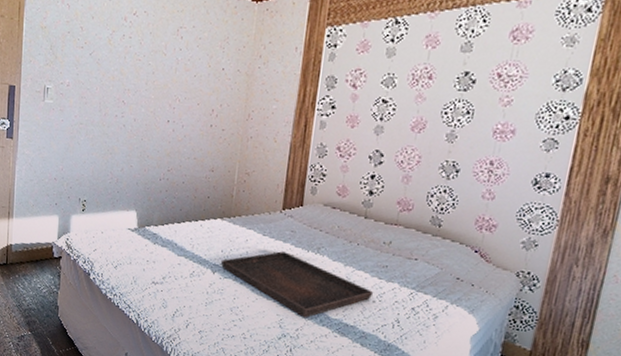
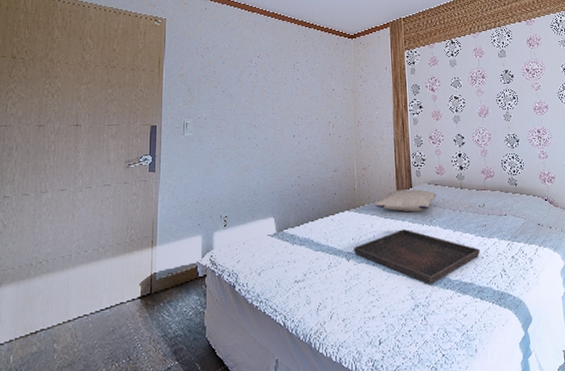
pillow: none [253,205,333,236] -> present [375,189,437,212]

